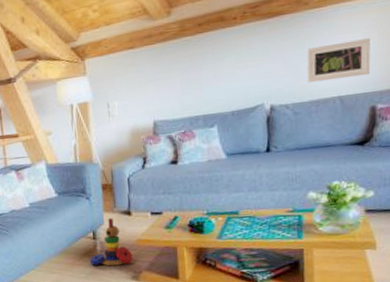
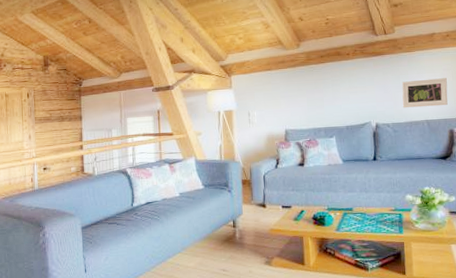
stacking toy: present [89,218,134,266] -> none [229,209,267,252]

